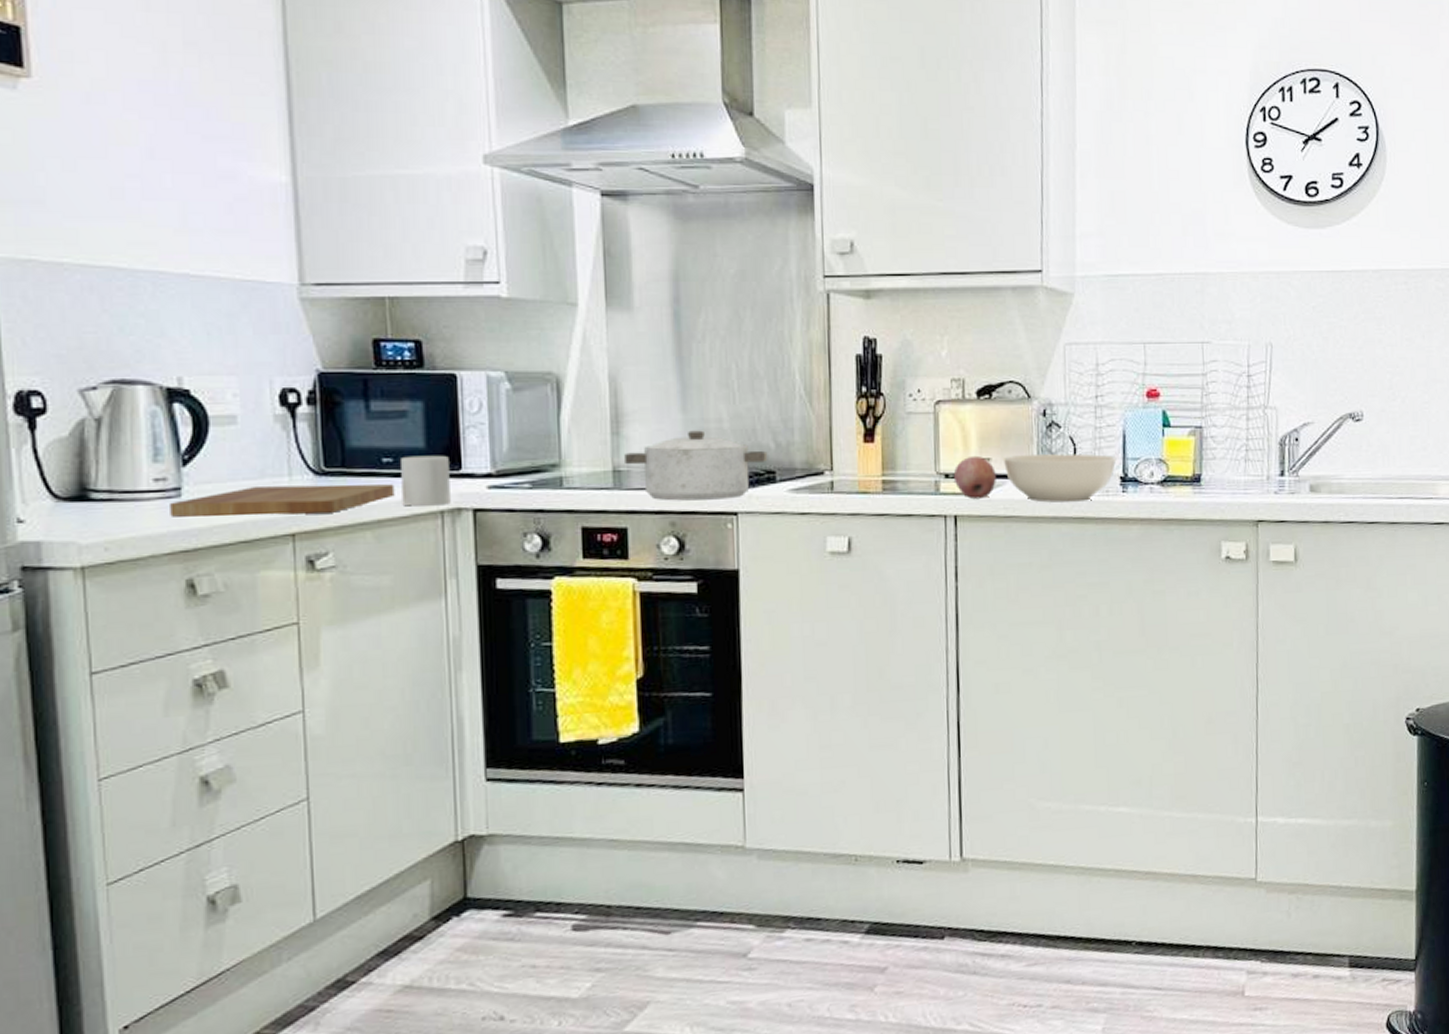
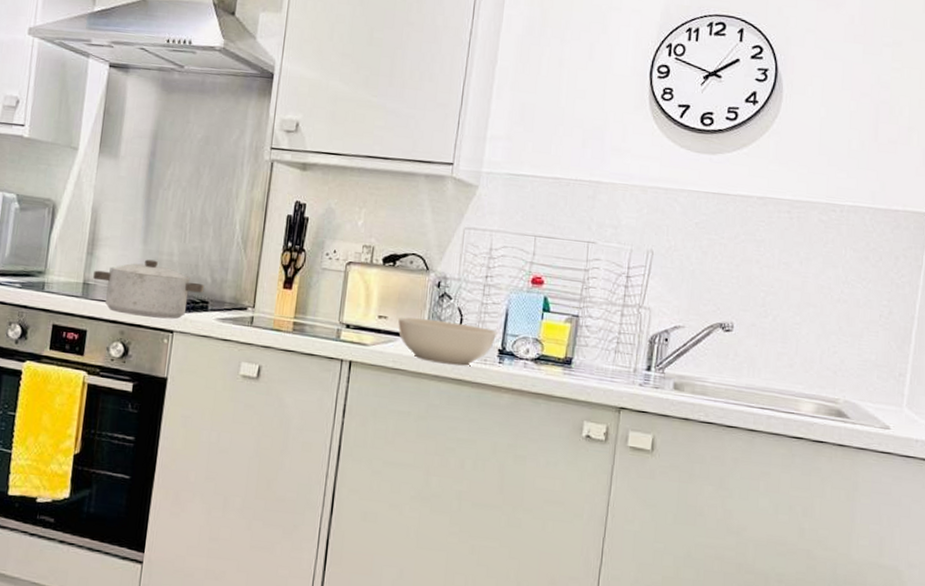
fruit: present [953,455,996,500] -> none [353,312,390,351]

